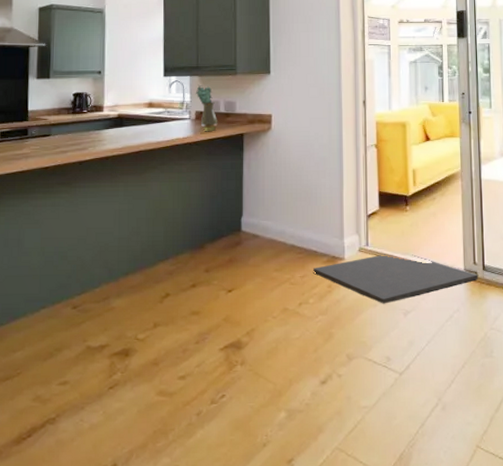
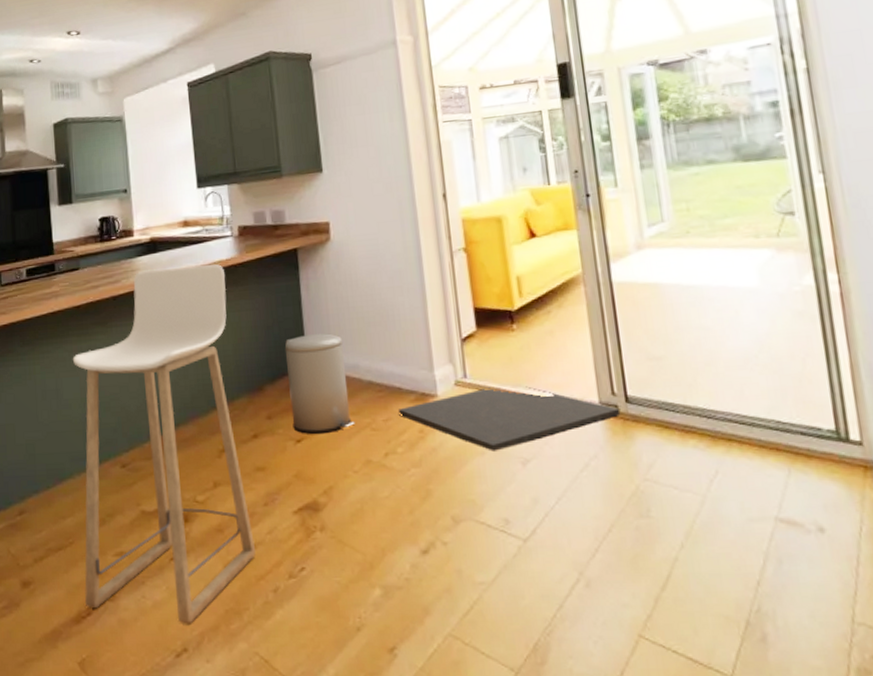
bar stool: none [27,140,184,443] -> present [72,263,255,624]
vase: present [195,84,218,132] -> none [235,193,266,251]
pedal bin: none [225,204,278,285] -> present [284,333,355,434]

